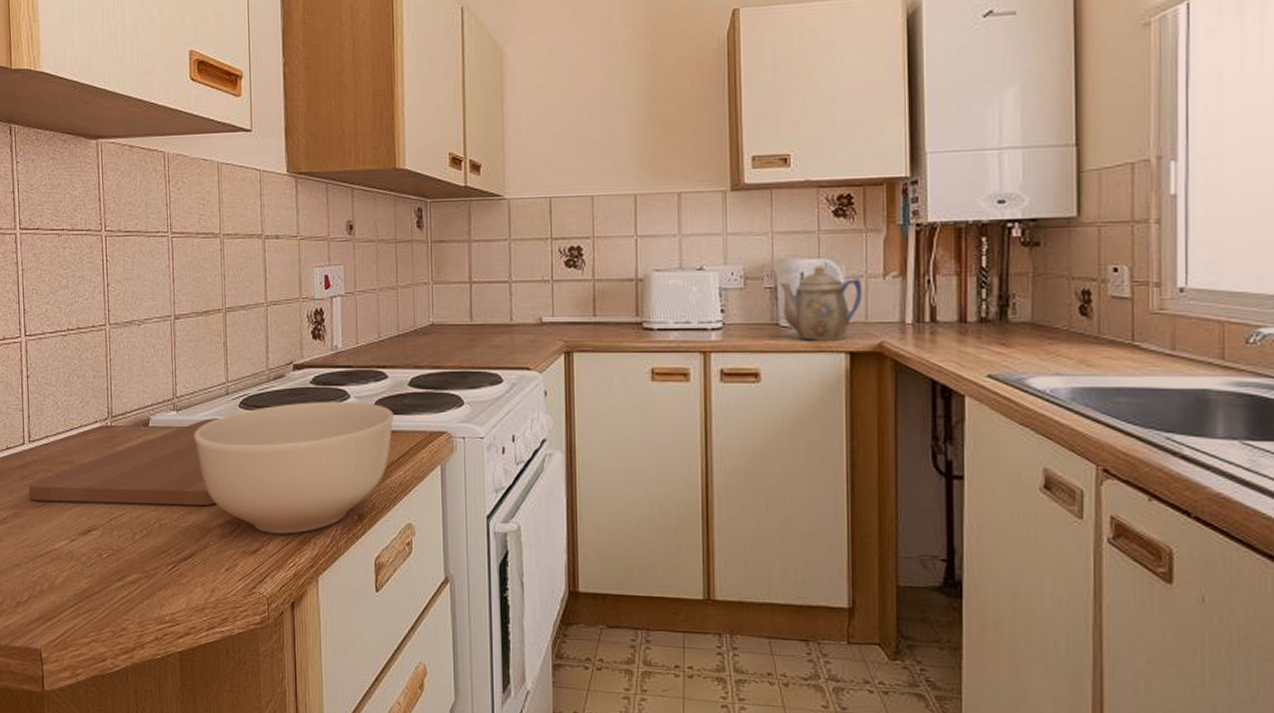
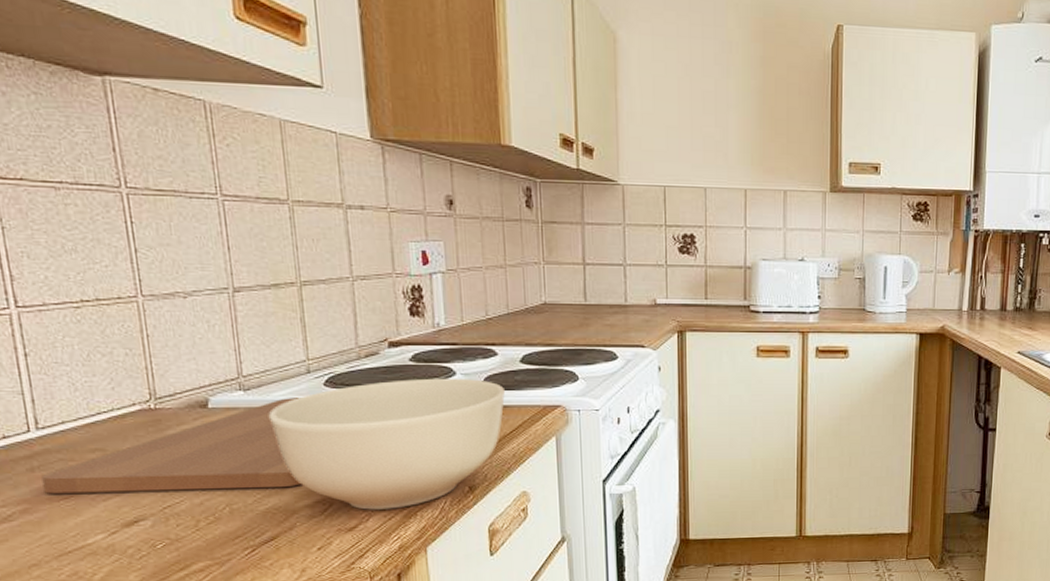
teapot: present [779,266,863,341] -> none [867,262,932,324]

